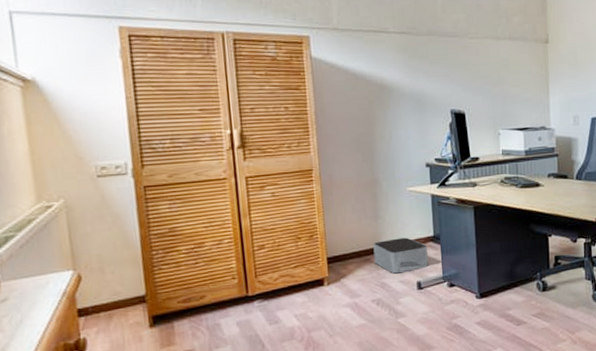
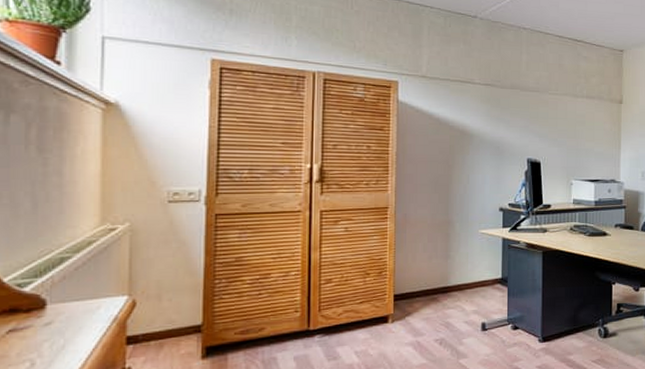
storage bin: present [373,237,428,274] -> none [441,278,494,314]

